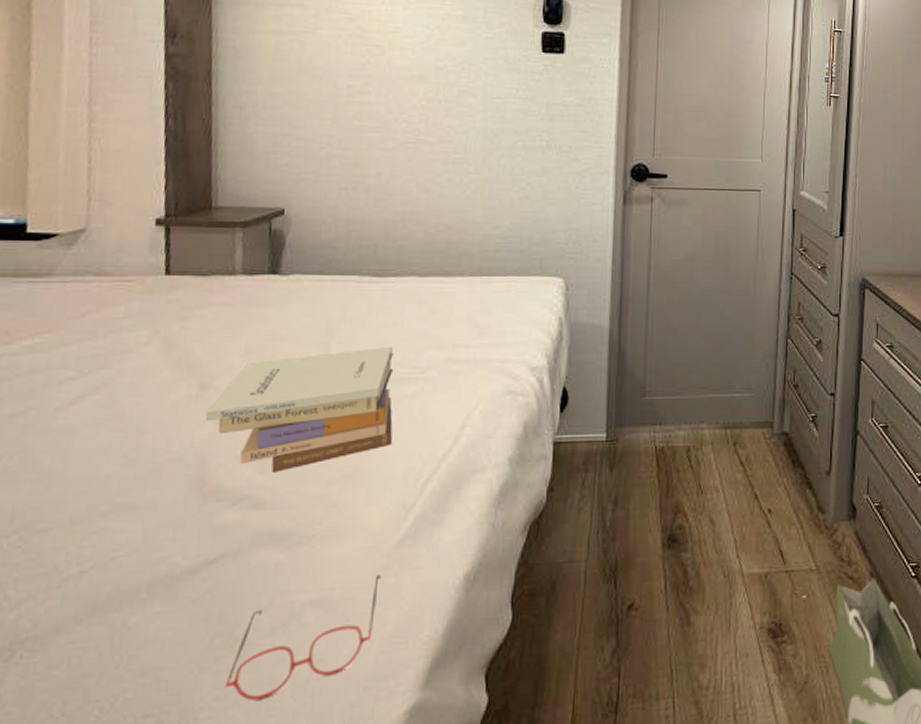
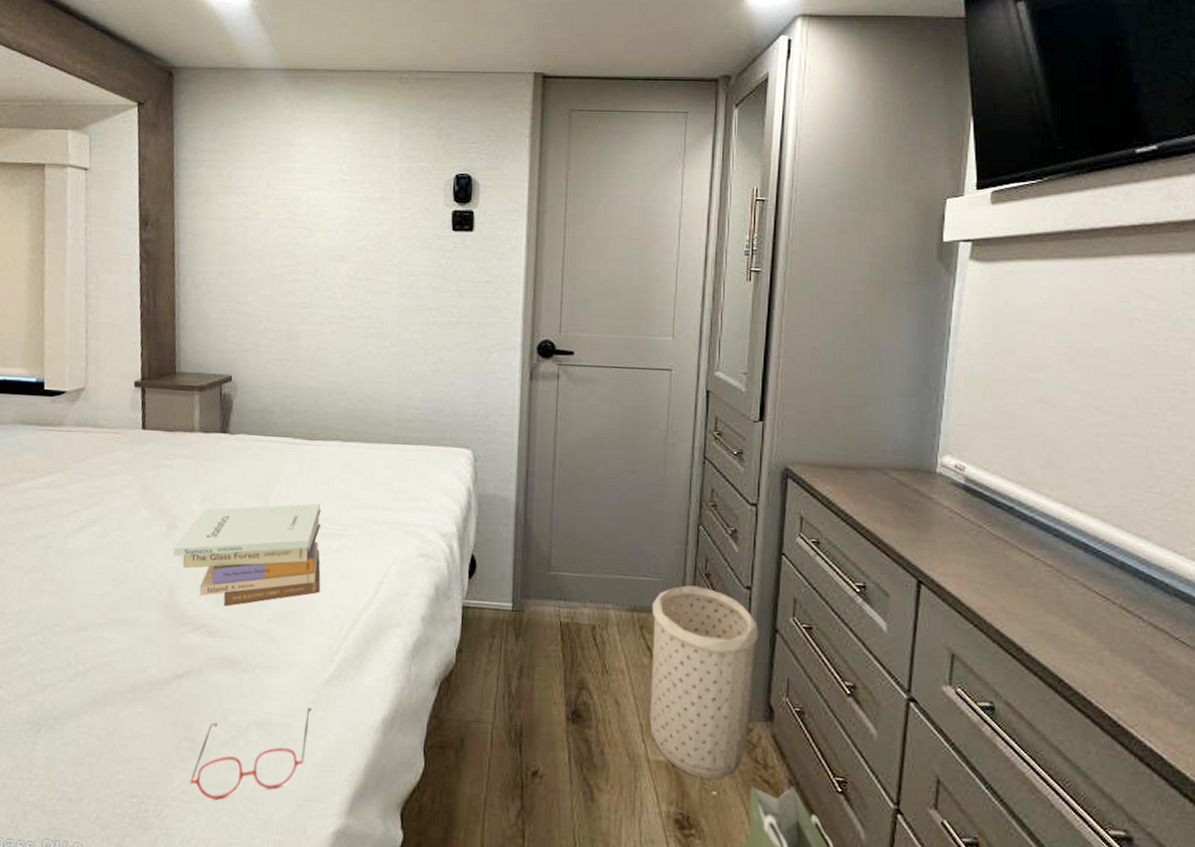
laundry basket: none [744,398,842,584] -> present [650,585,759,780]

